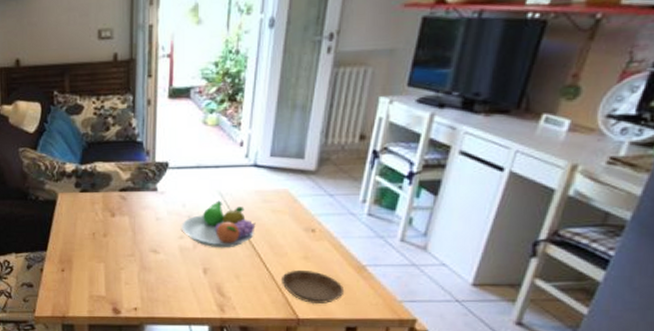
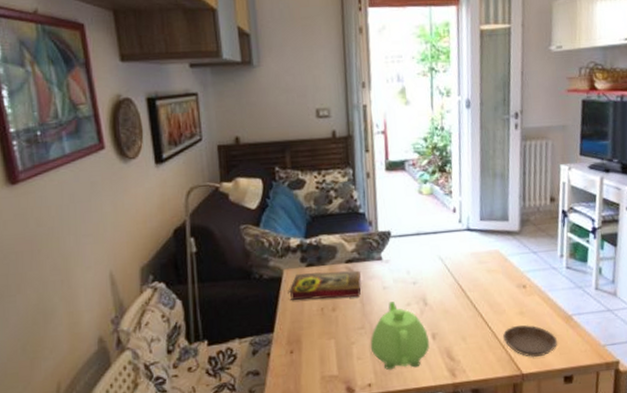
book: none [63,197,134,225] -> present [289,270,361,300]
teapot: none [139,233,199,299] -> present [370,302,429,371]
fruit bowl: present [181,200,256,248] -> none [407,265,475,312]

